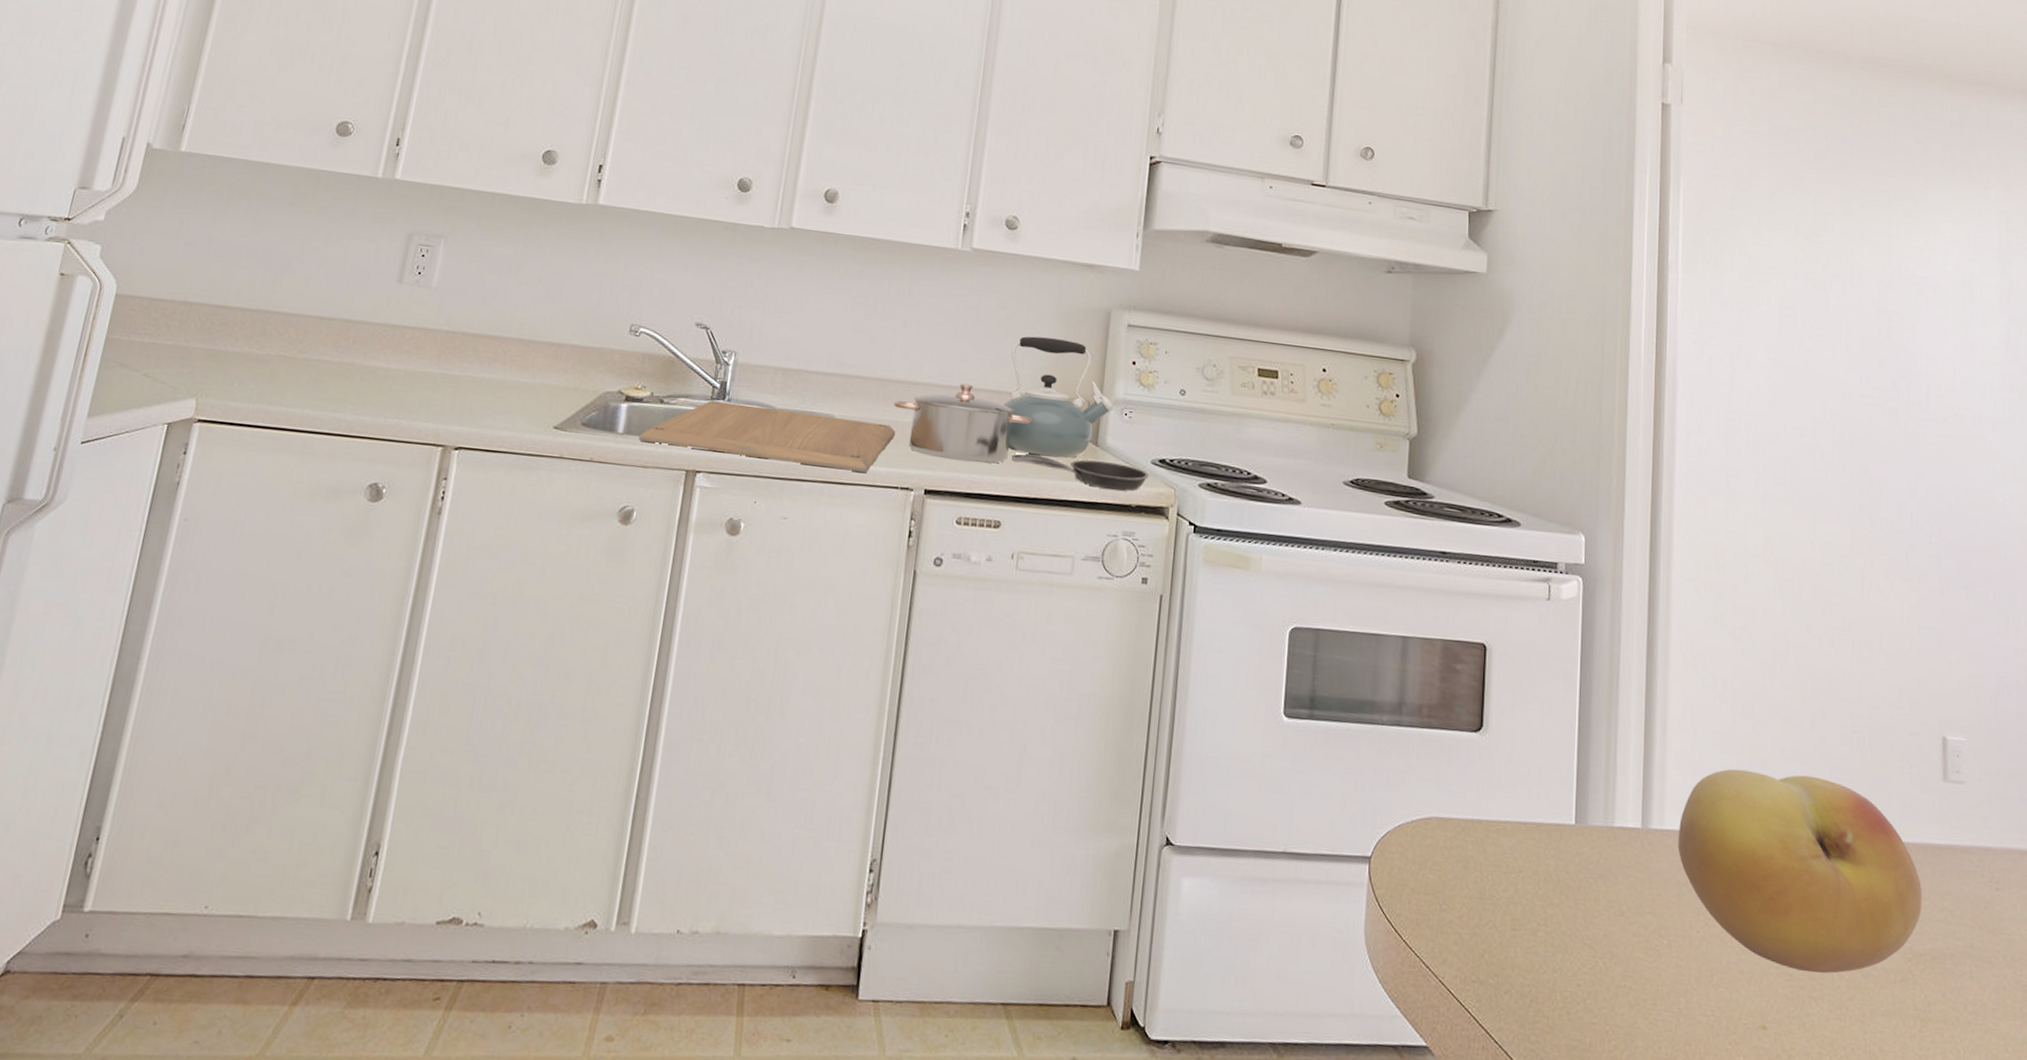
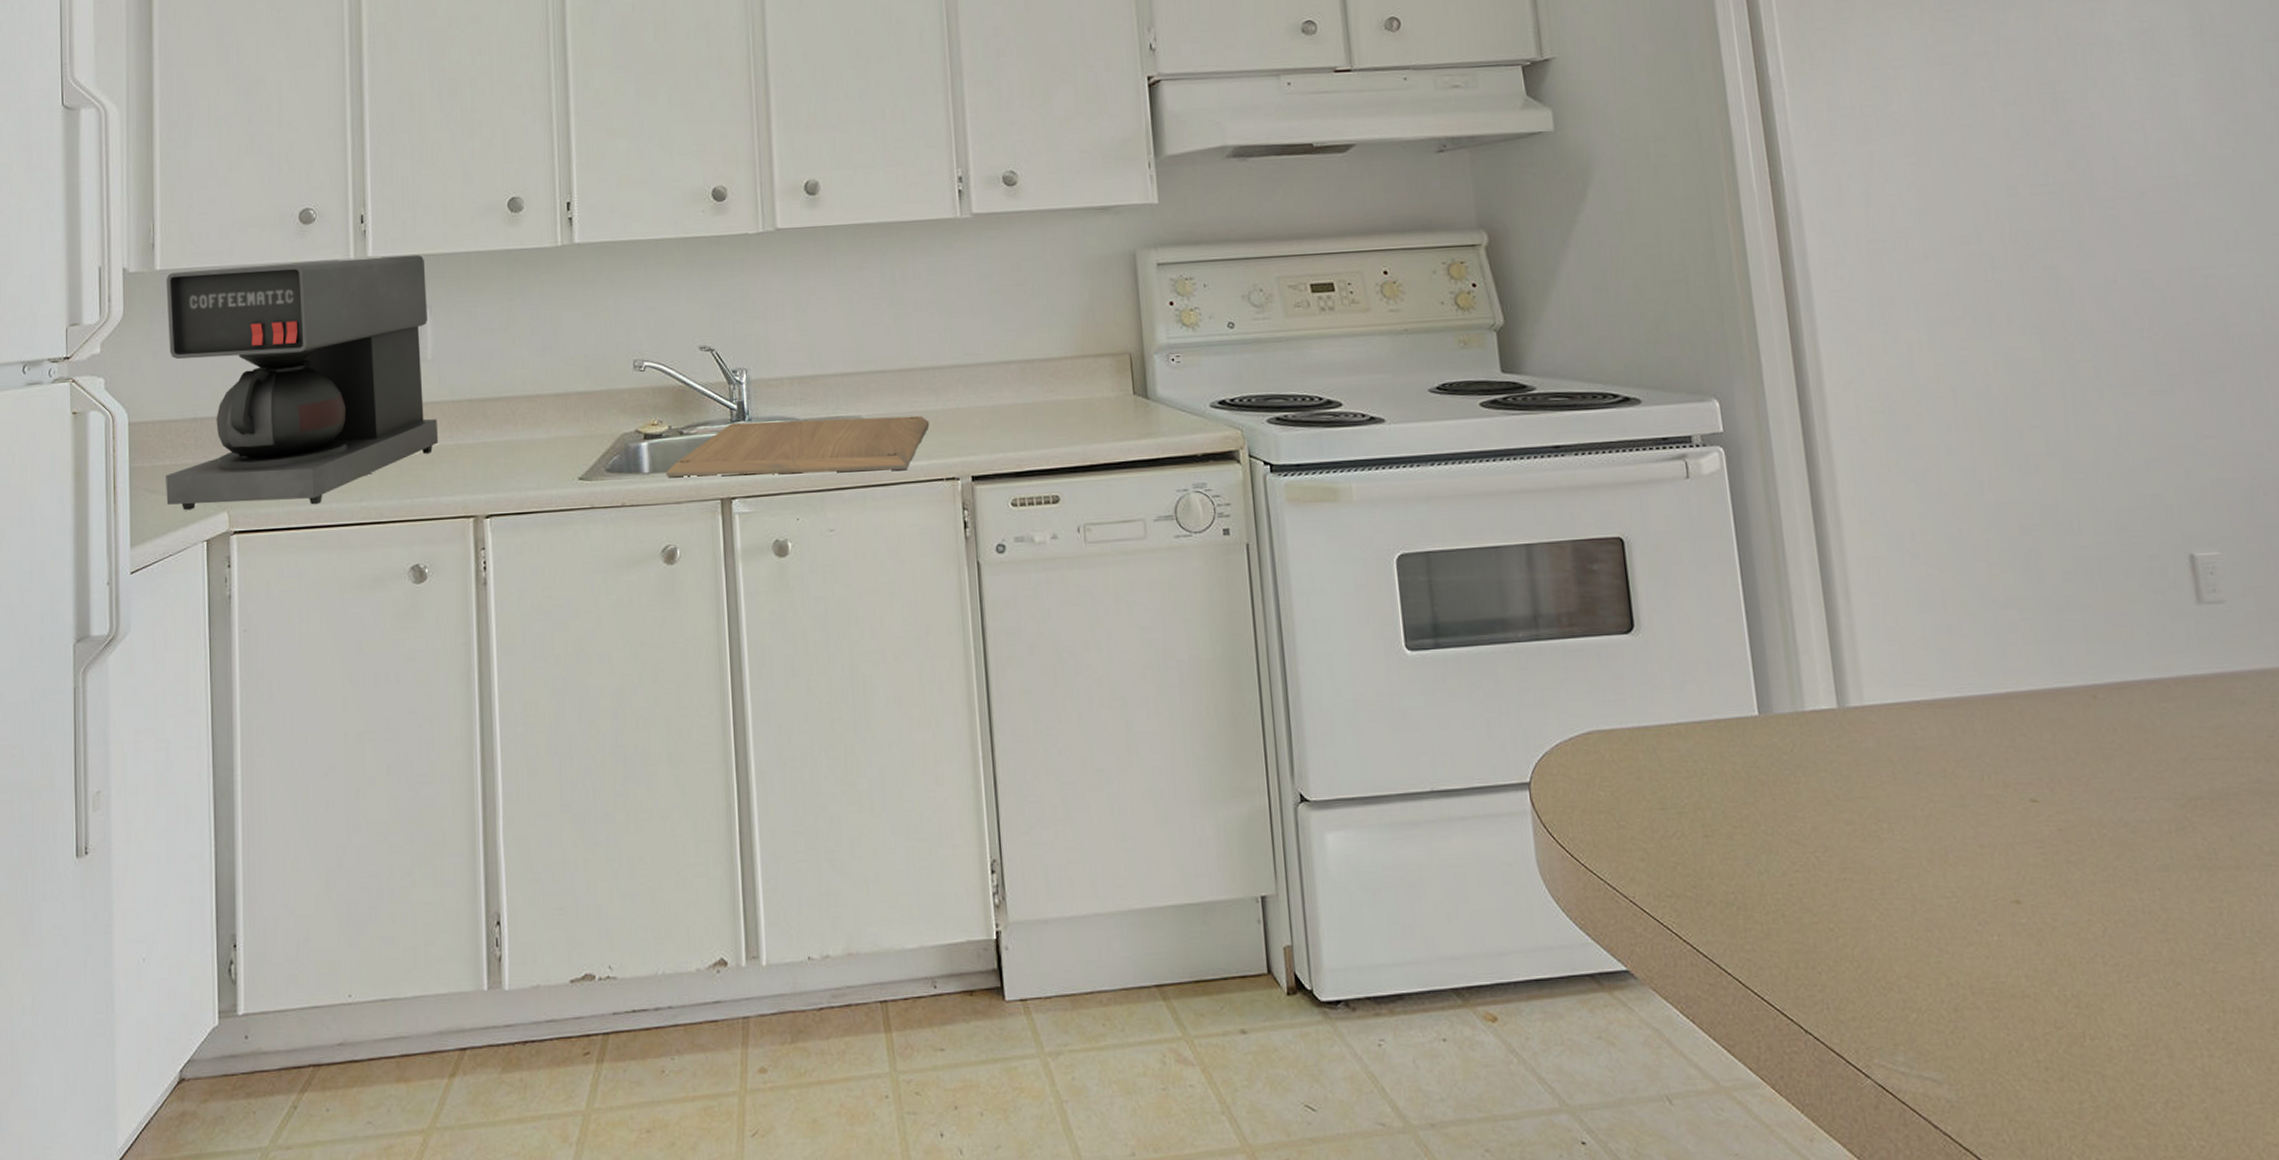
coffee maker: none [135,156,450,408] -> present [166,254,439,511]
cooking pot: present [893,383,1033,464] -> none [921,358,1074,441]
kettle: present [1002,336,1114,458] -> none [1036,292,1158,420]
frying pan: present [1011,453,1149,491] -> none [1057,413,1210,443]
fruit: present [1677,769,1922,974] -> none [1881,622,2191,836]

